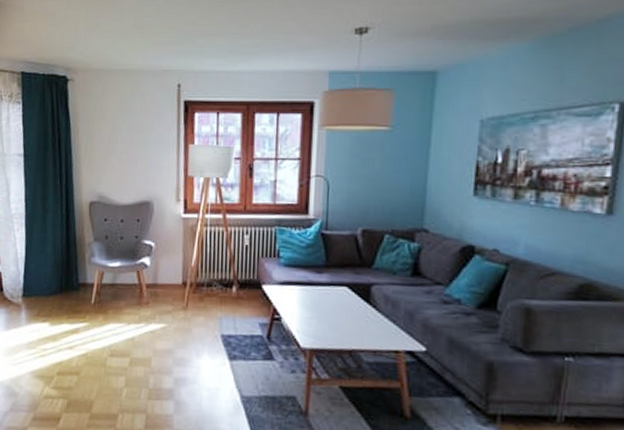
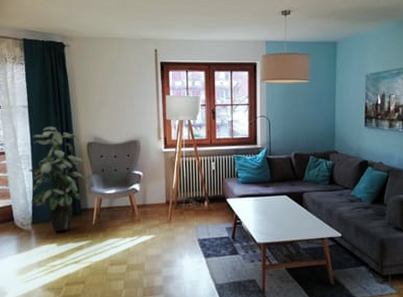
indoor plant: none [21,179,86,309] -> present [28,126,85,231]

